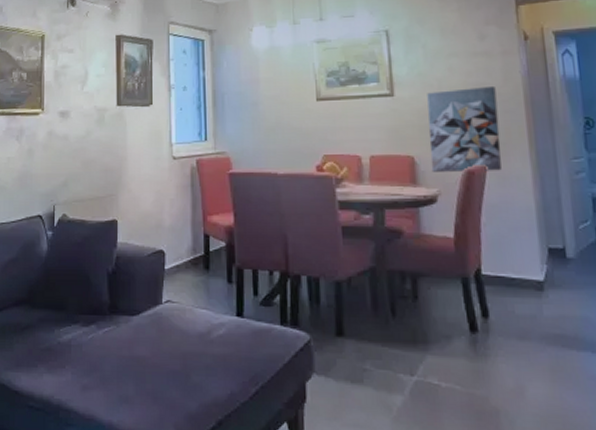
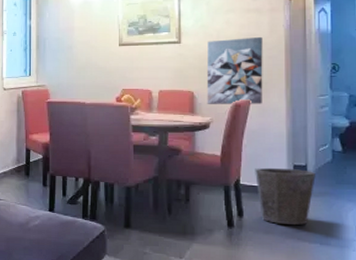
waste bin: none [499,252,578,328] -> present [255,167,316,226]

